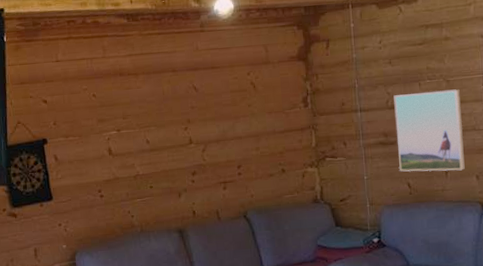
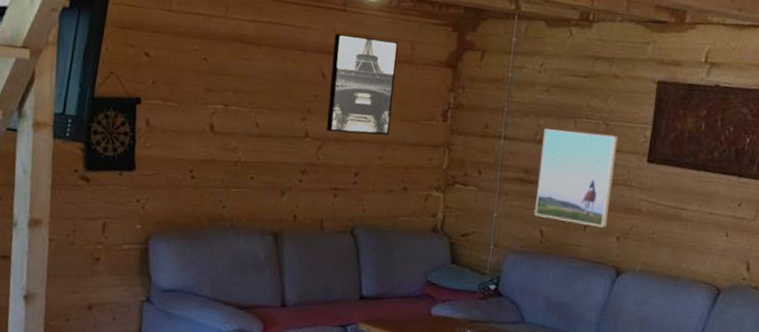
wall art: none [199,47,260,135] -> present [326,34,398,136]

